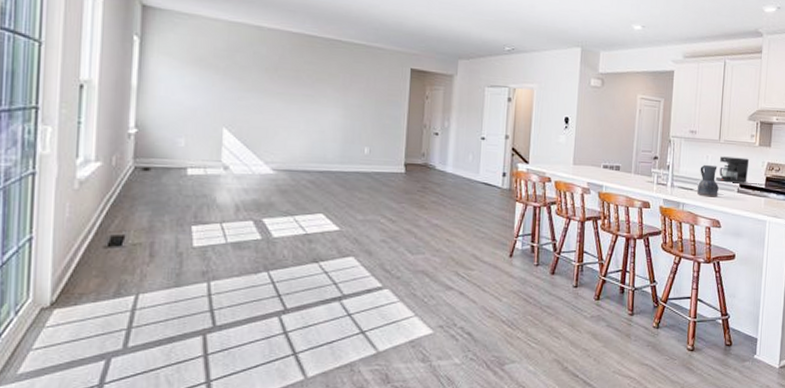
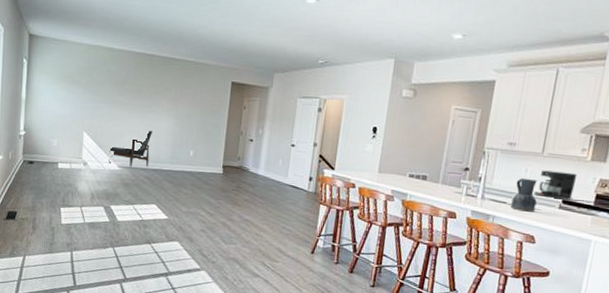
armchair: none [259,124,316,170] -> present [108,130,152,168]

